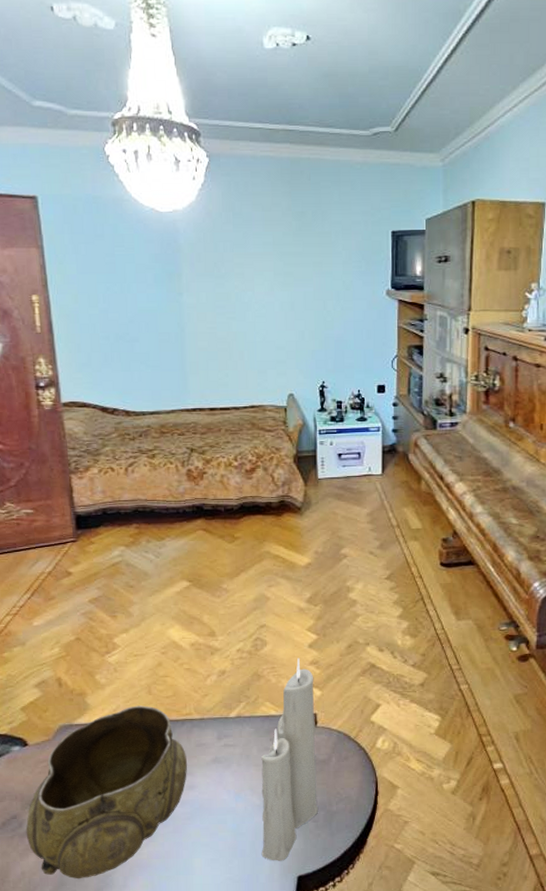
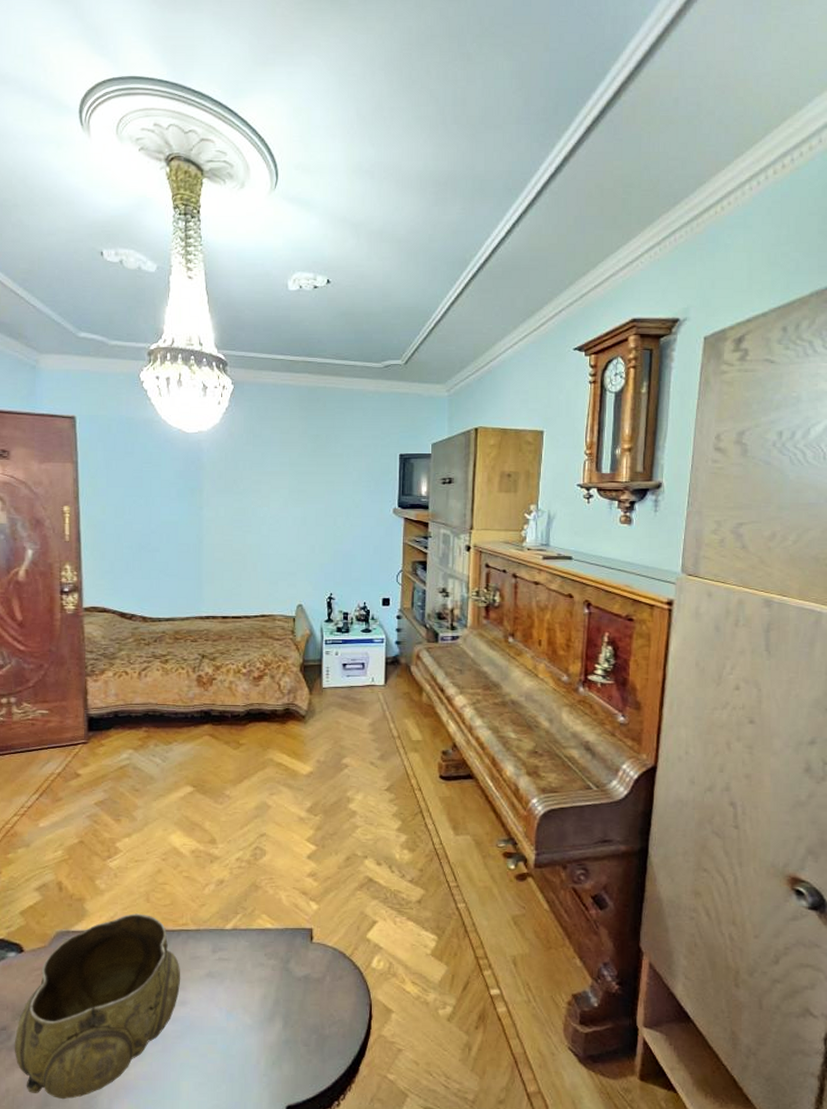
candle: present [261,657,318,861] -> none [250,869,311,1088]

